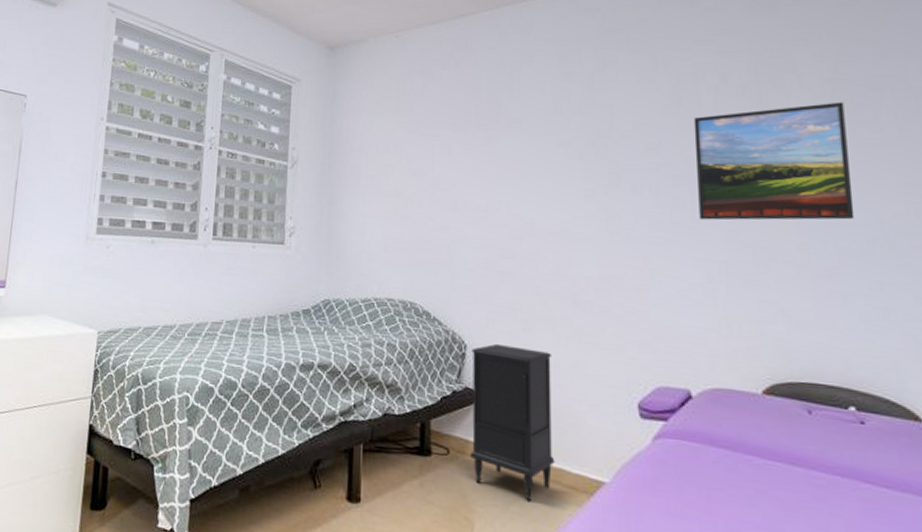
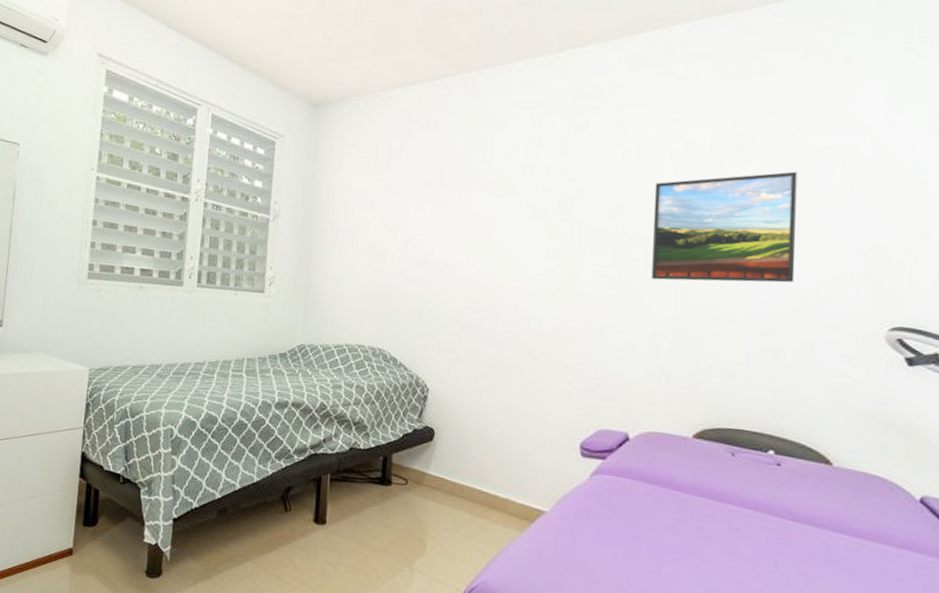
nightstand: present [470,343,555,502] -> none [426,388,506,527]

